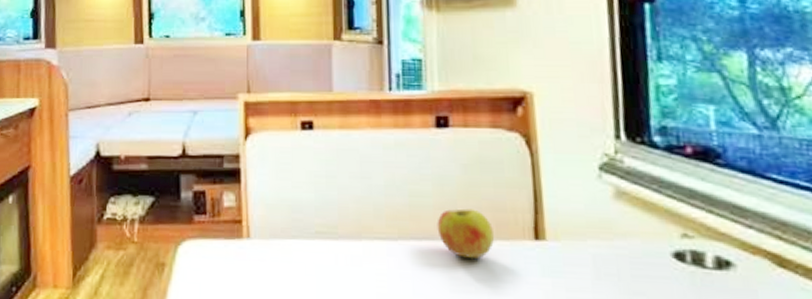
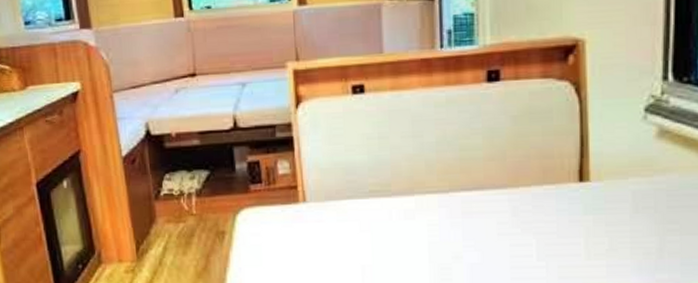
apple: present [437,208,494,258] -> none [486,158,540,203]

